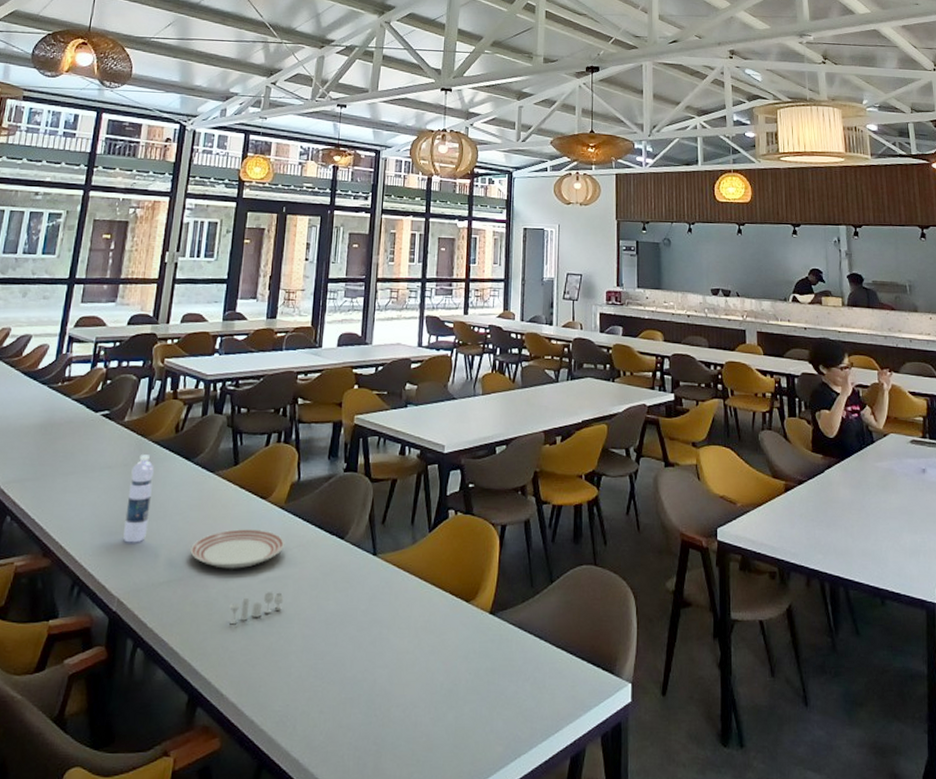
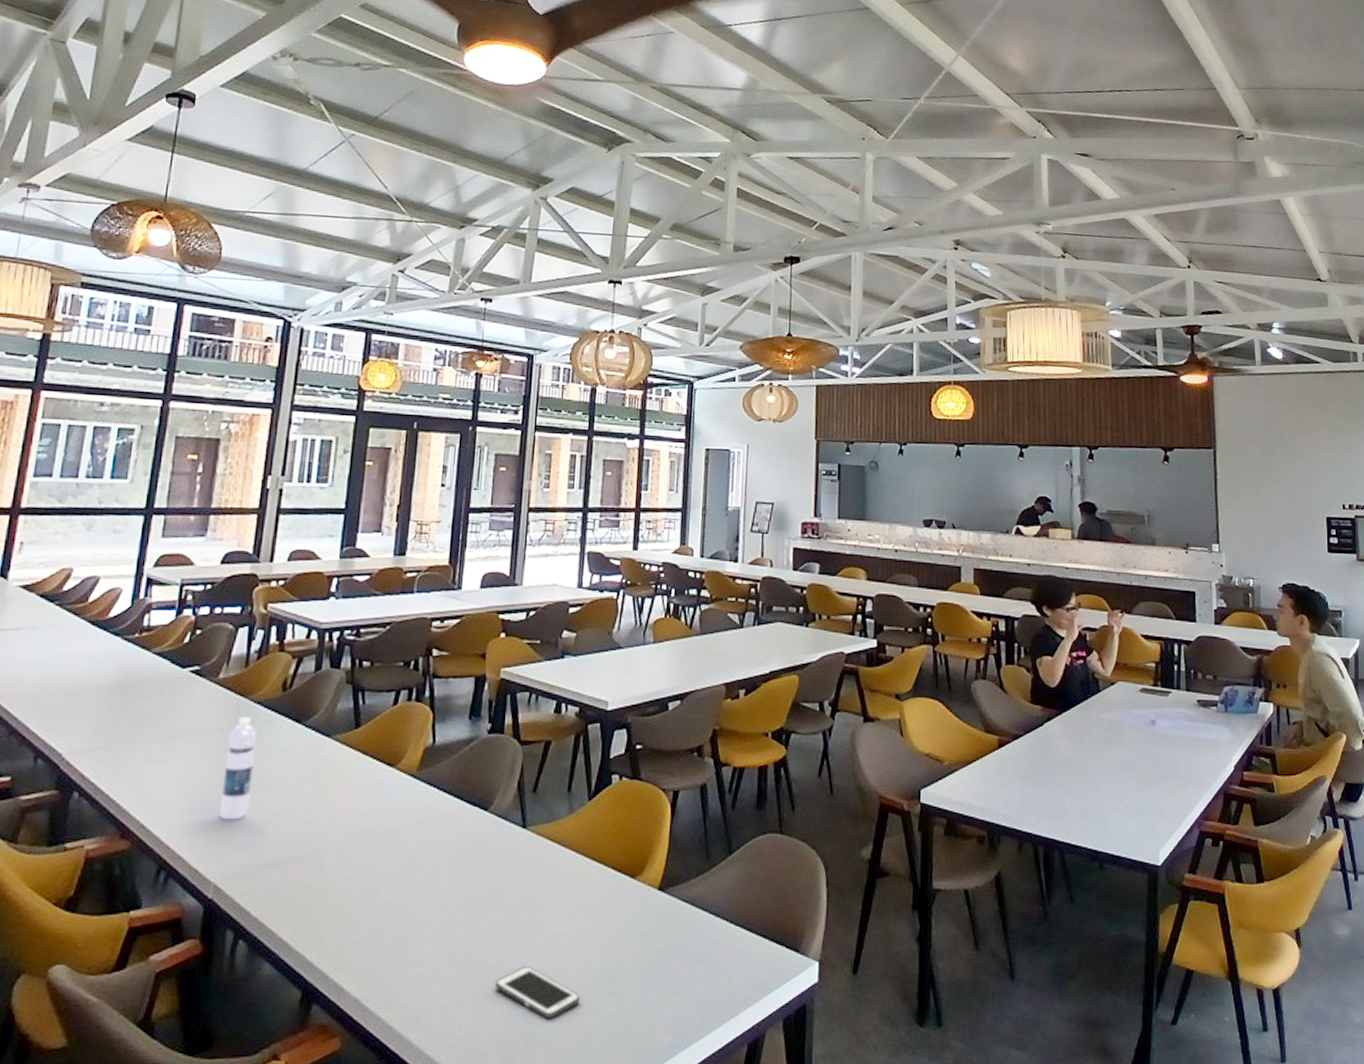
dinner plate: present [190,528,285,569] -> none [302,800,418,847]
drinking glass: present [230,592,284,625] -> none [351,872,416,911]
cell phone: none [350,678,423,729] -> present [494,965,580,1020]

